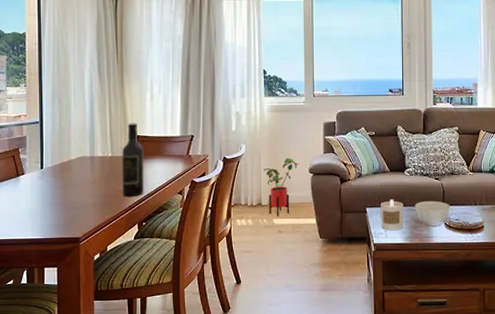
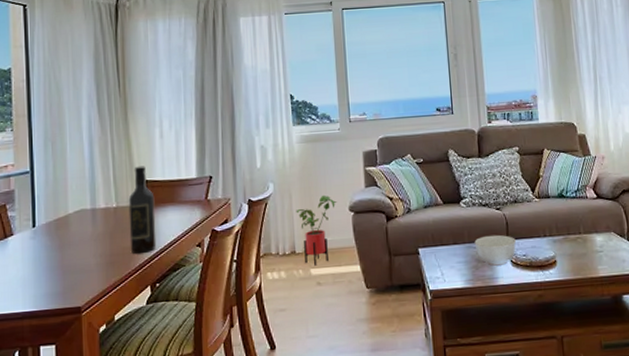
candle: present [380,199,404,231] -> none [434,236,464,274]

